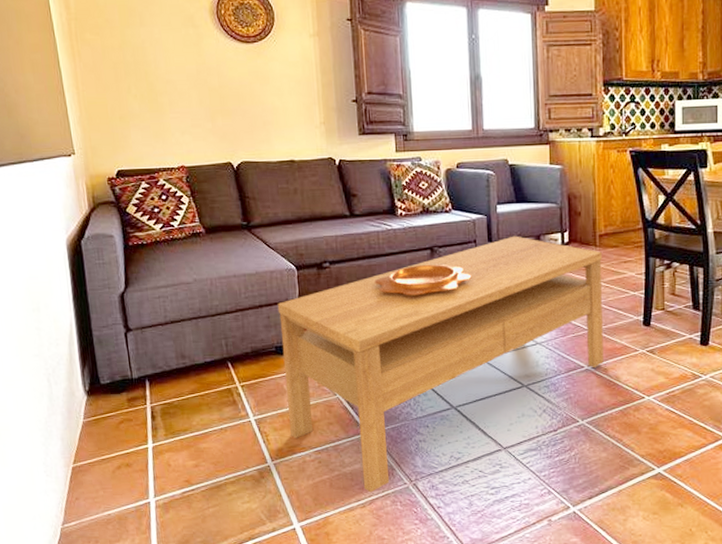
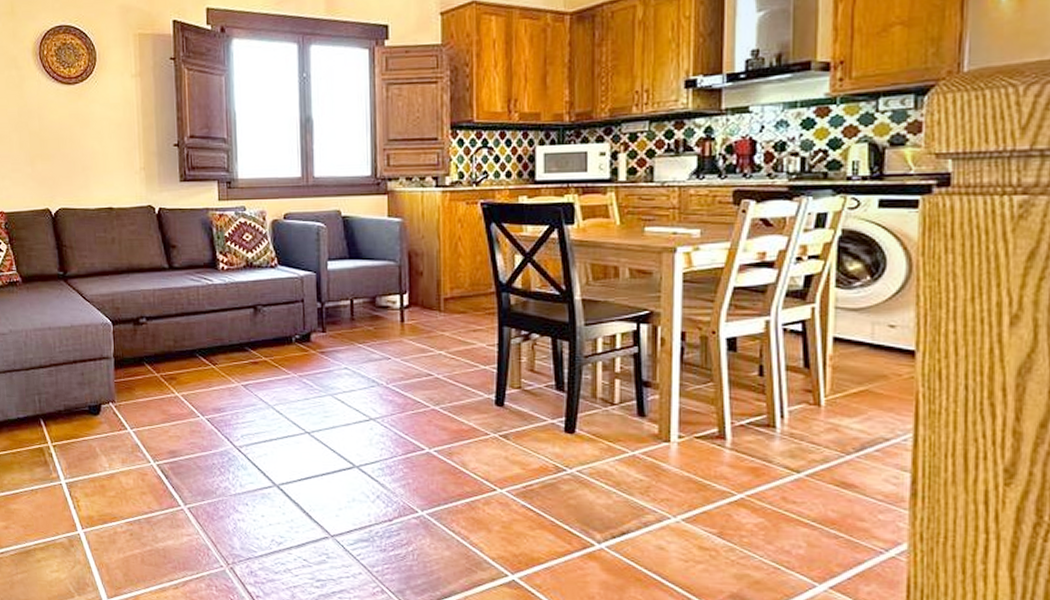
coffee table: present [277,236,604,493] -> none [92,296,448,573]
decorative bowl: present [374,264,472,296] -> none [192,324,298,359]

